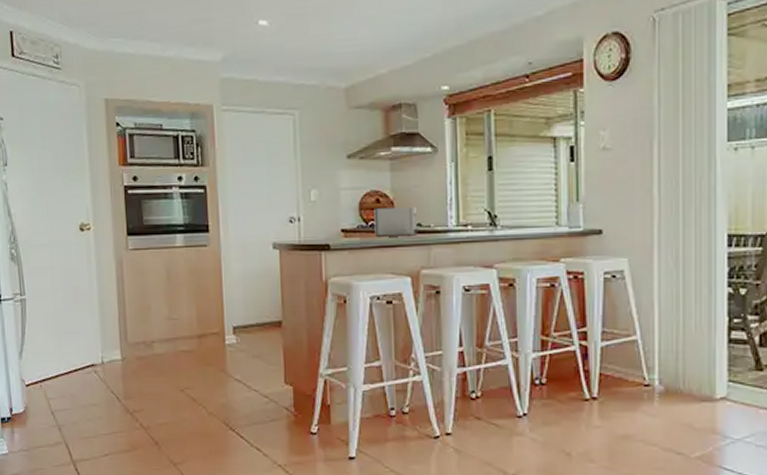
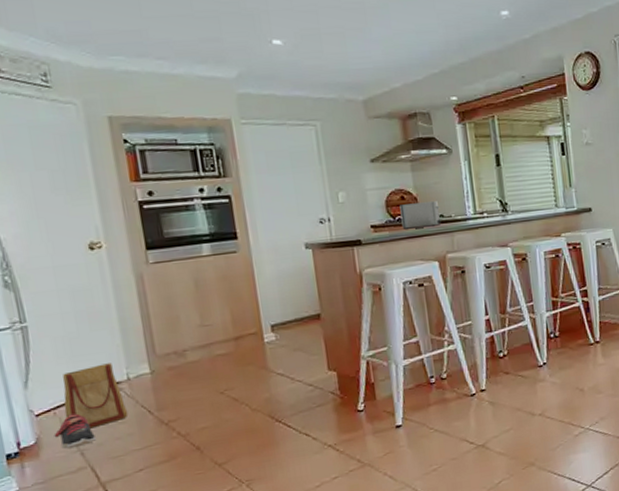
shoe: none [39,389,73,422] -> present [54,413,97,450]
shopping bag: none [48,344,100,406] -> present [63,363,128,429]

